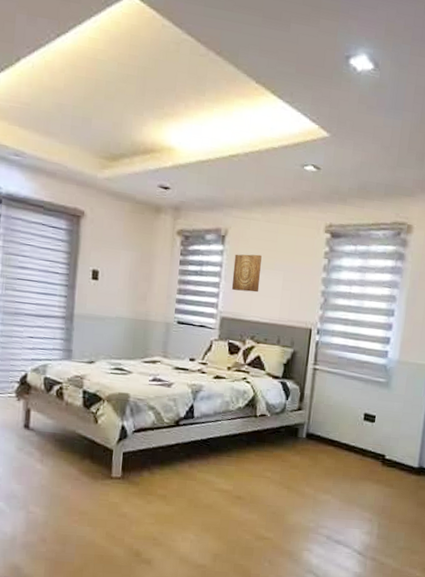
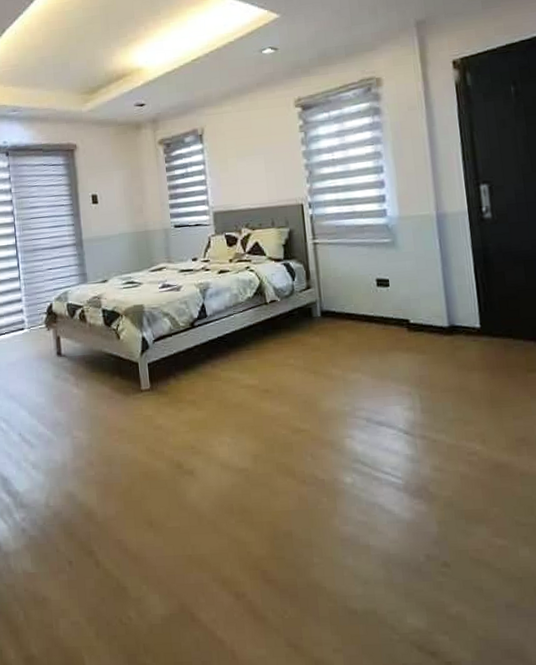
wall art: present [231,254,262,293] -> none [214,144,244,183]

